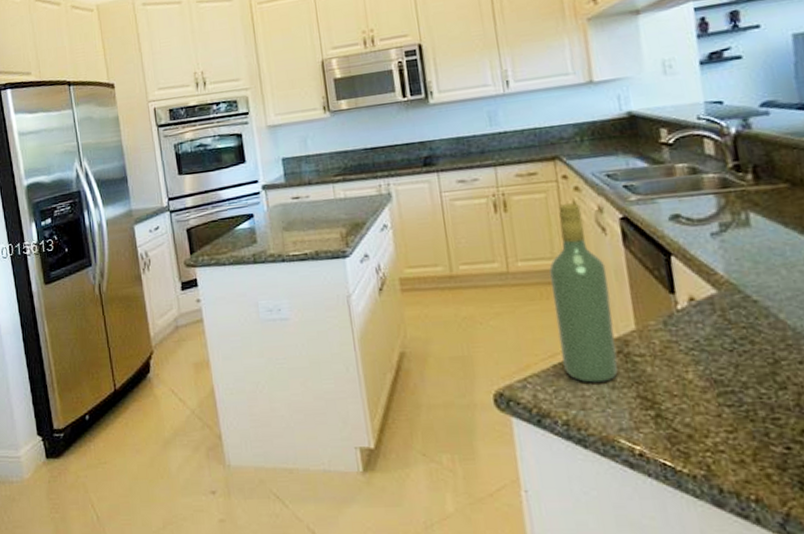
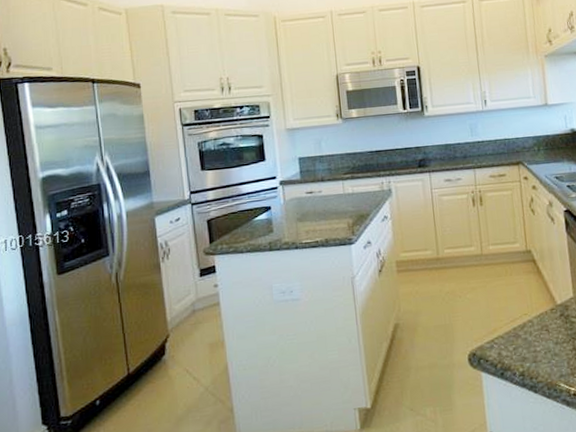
wine bottle: present [549,203,618,383] -> none [513,199,560,341]

